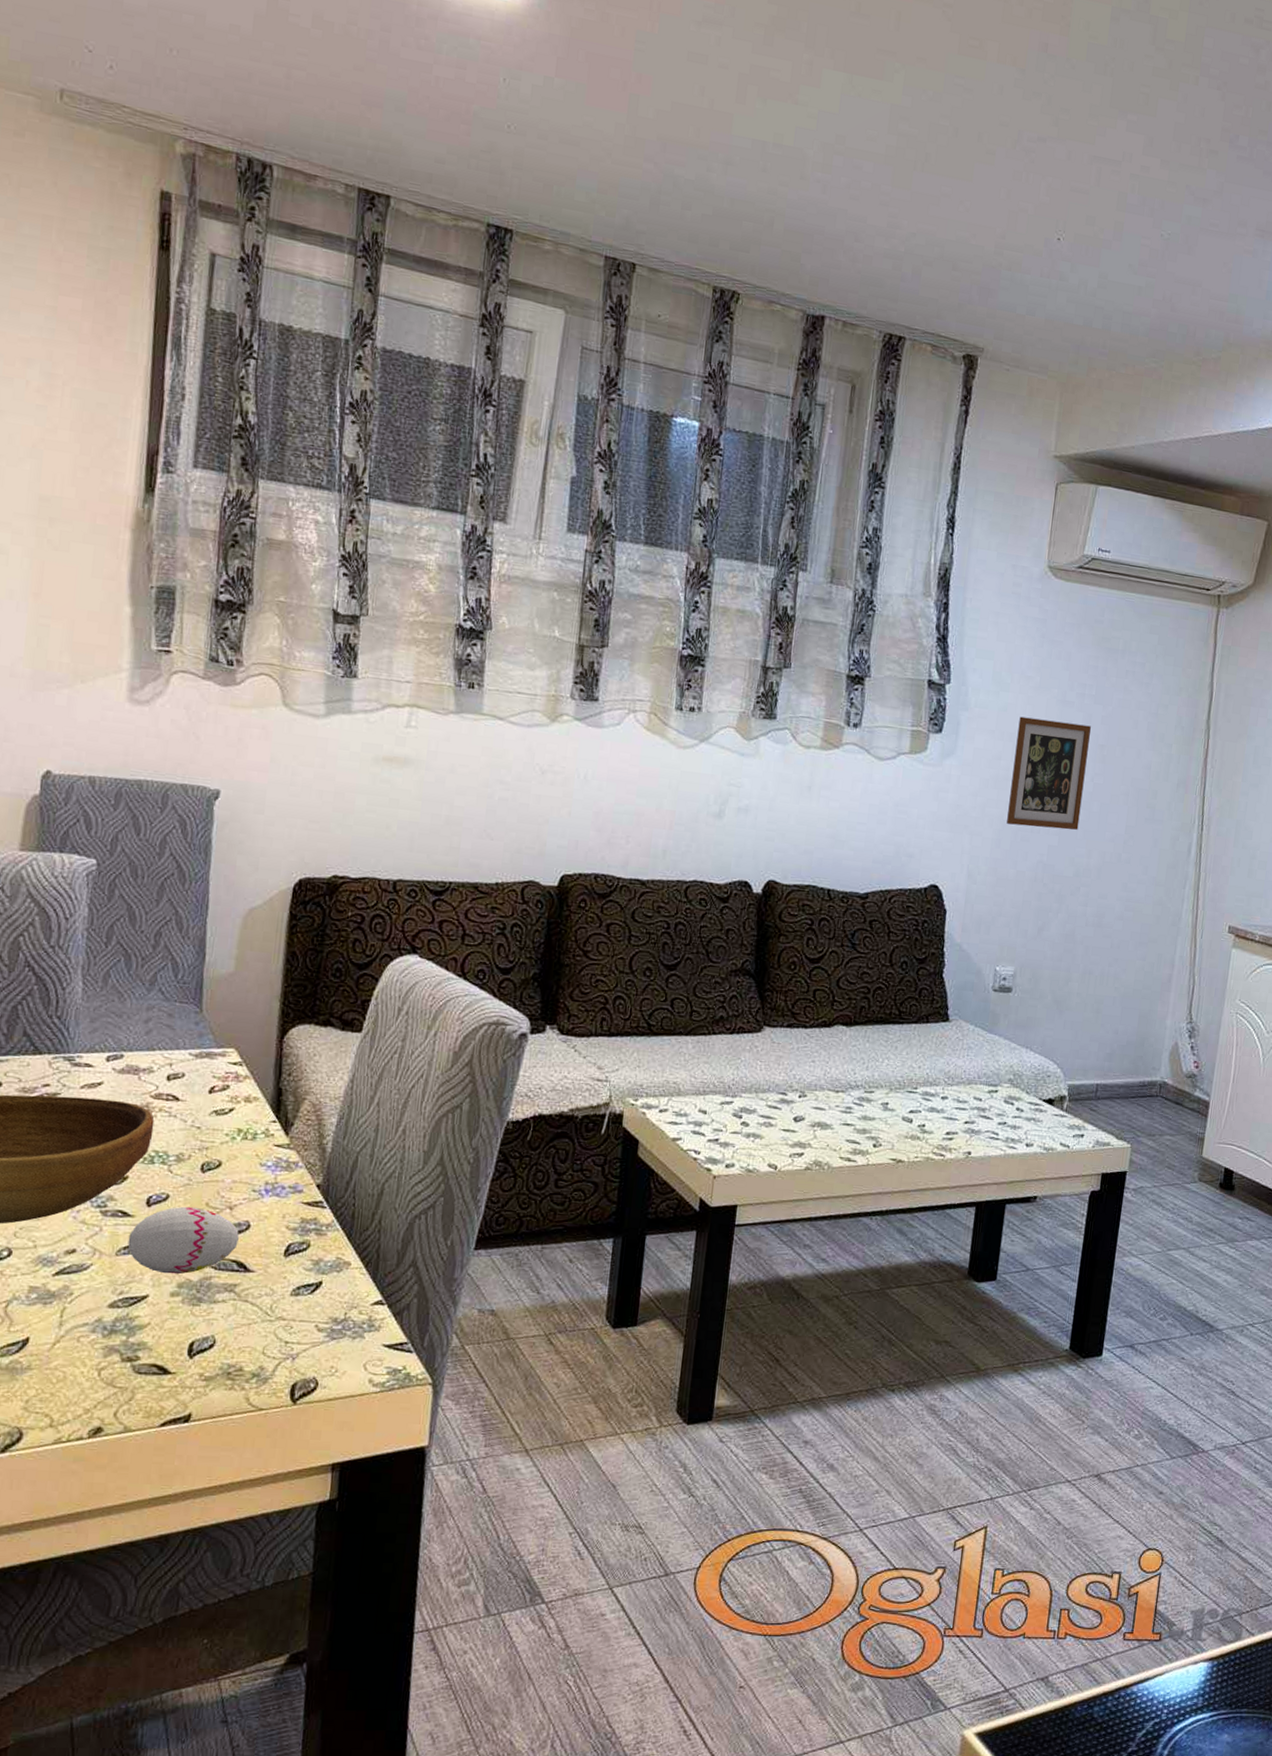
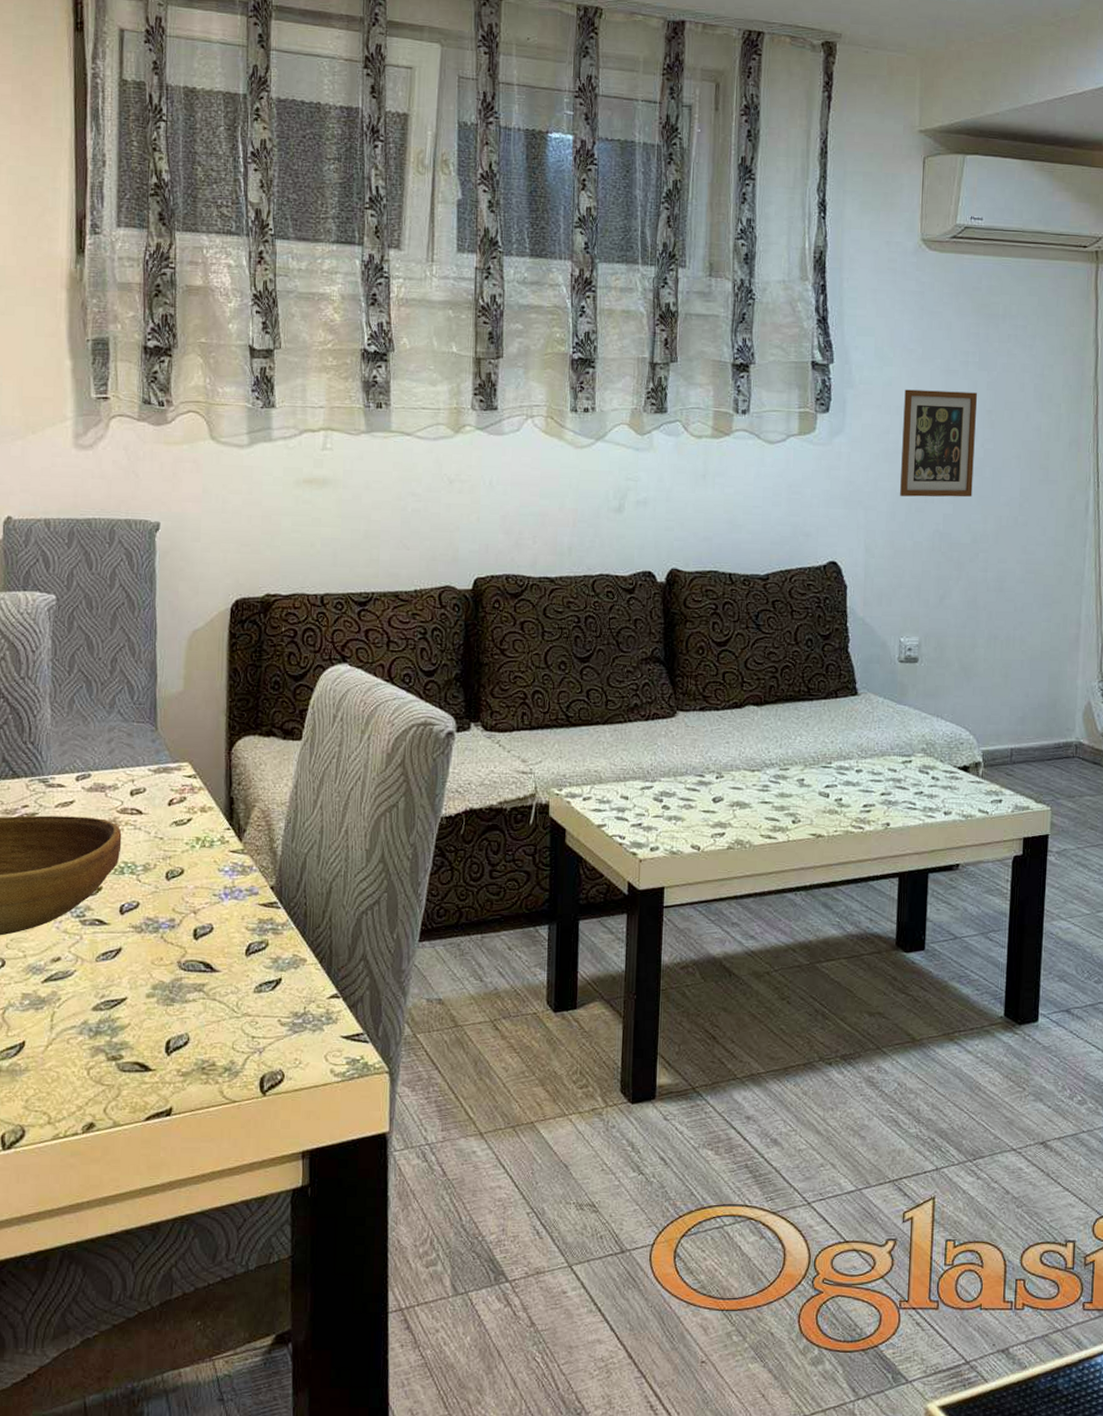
decorative egg: present [127,1206,239,1275] -> none [106,912,204,977]

